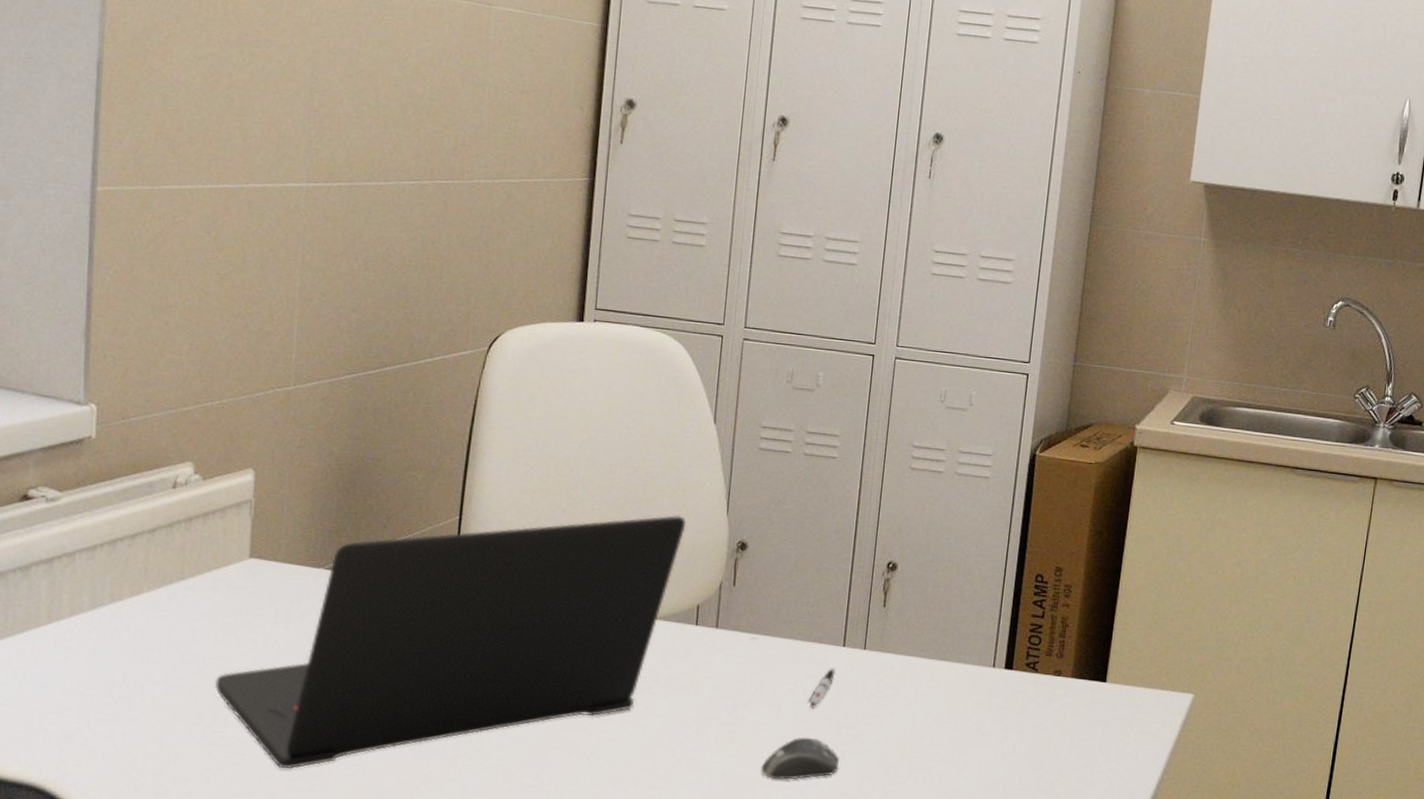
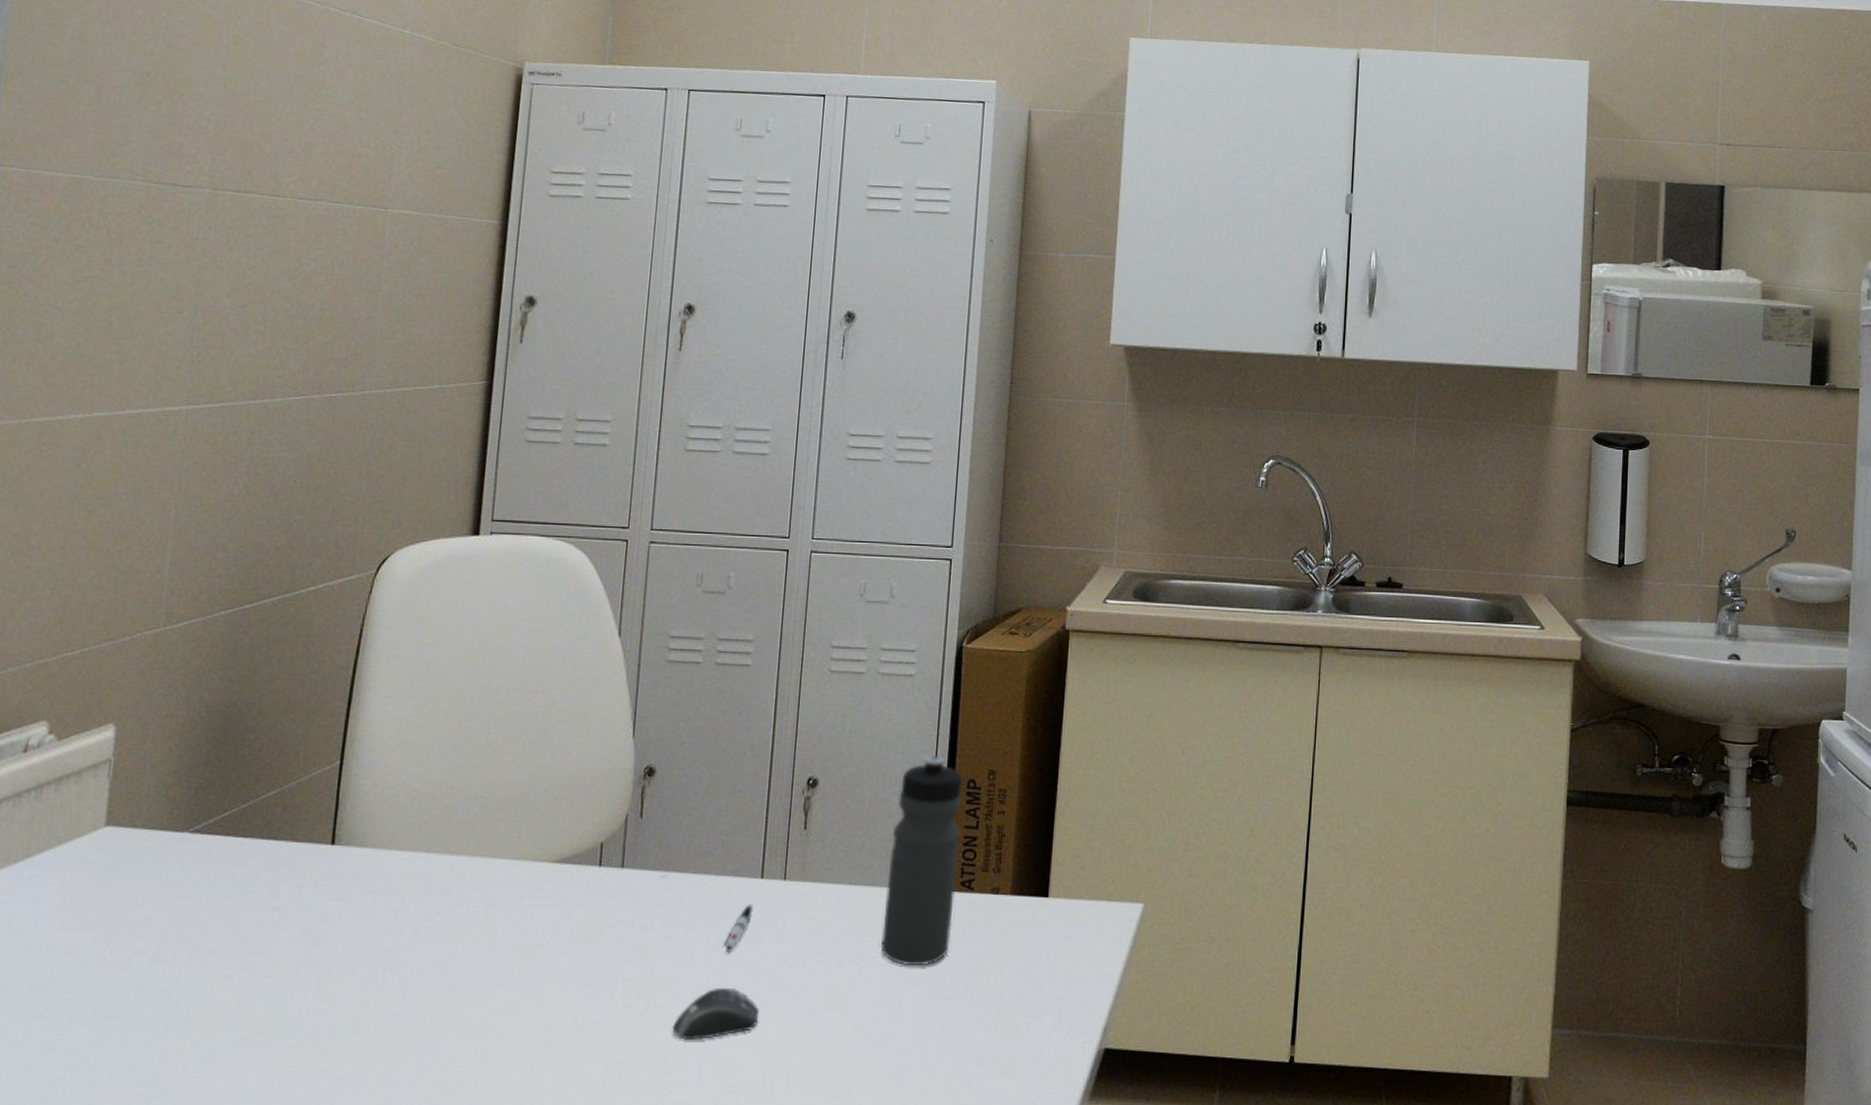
laptop: present [215,515,687,770] -> none [59,741,589,1073]
water bottle: none [951,550,1032,732] -> present [881,756,964,966]

